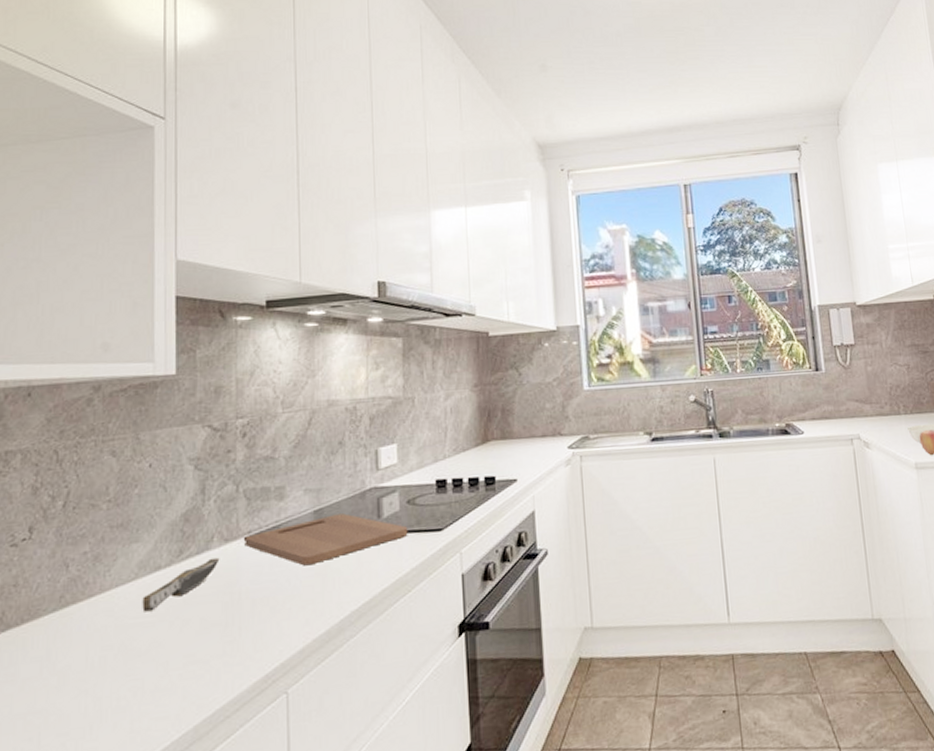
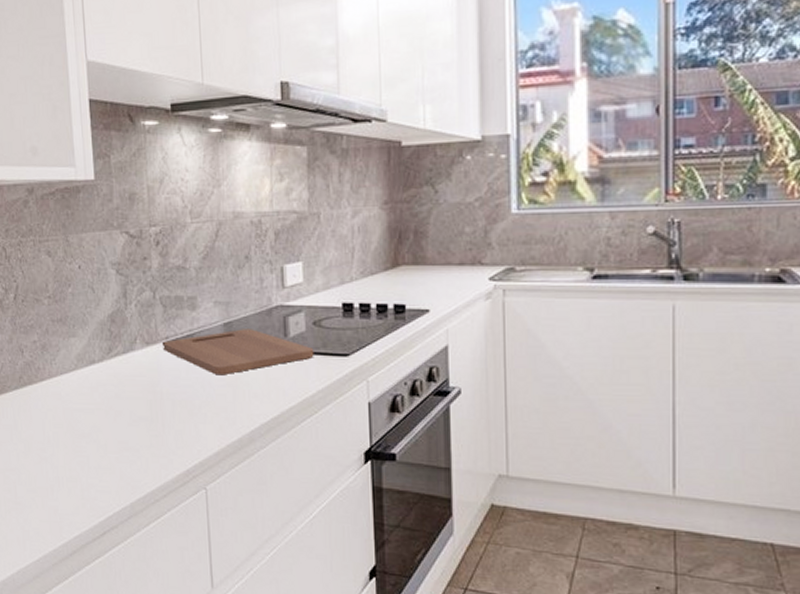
knife: present [142,557,220,612] -> none [82,358,143,400]

